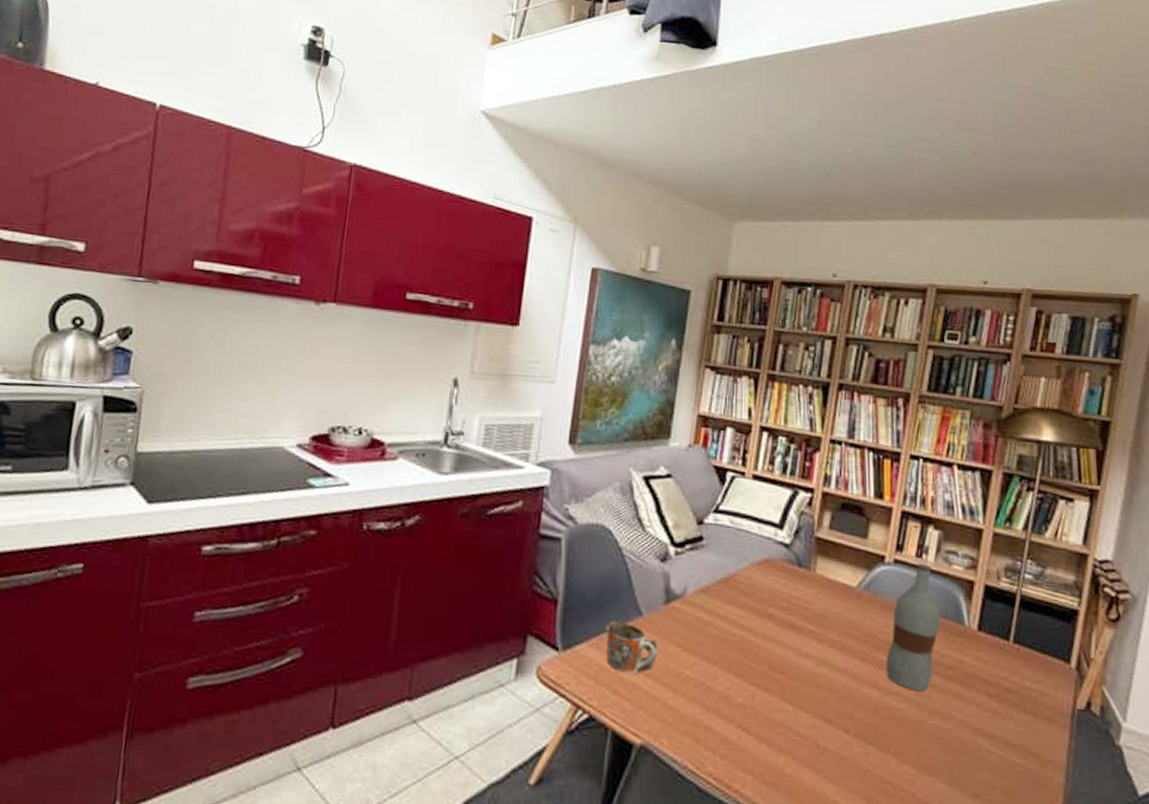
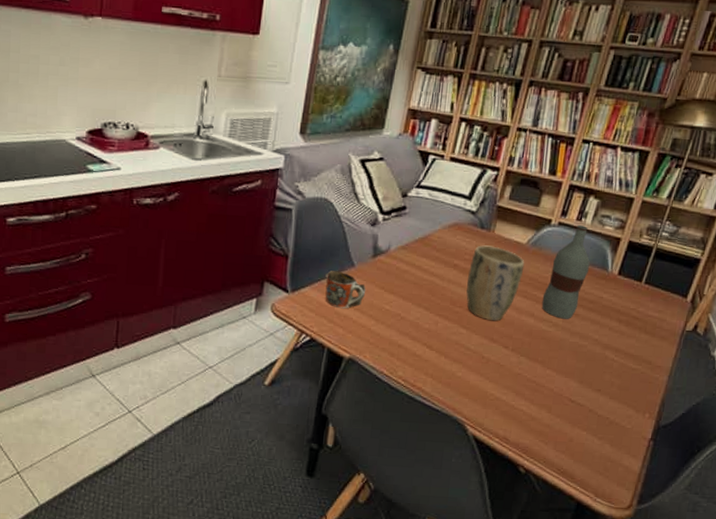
plant pot: none [786,588,858,694] -> present [466,245,525,321]

